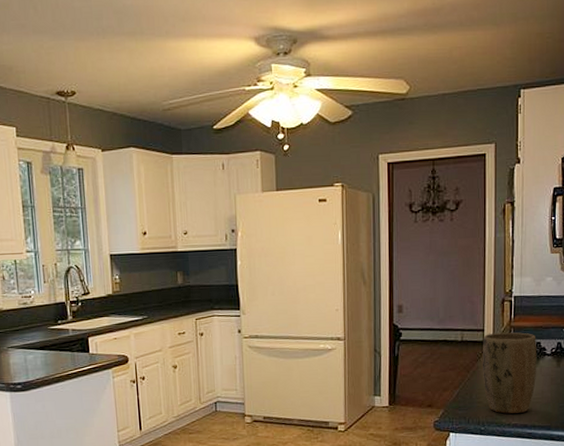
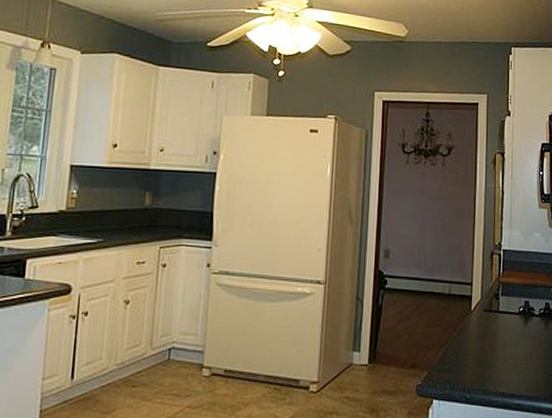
plant pot: present [482,332,537,414] -> none [469,287,526,380]

